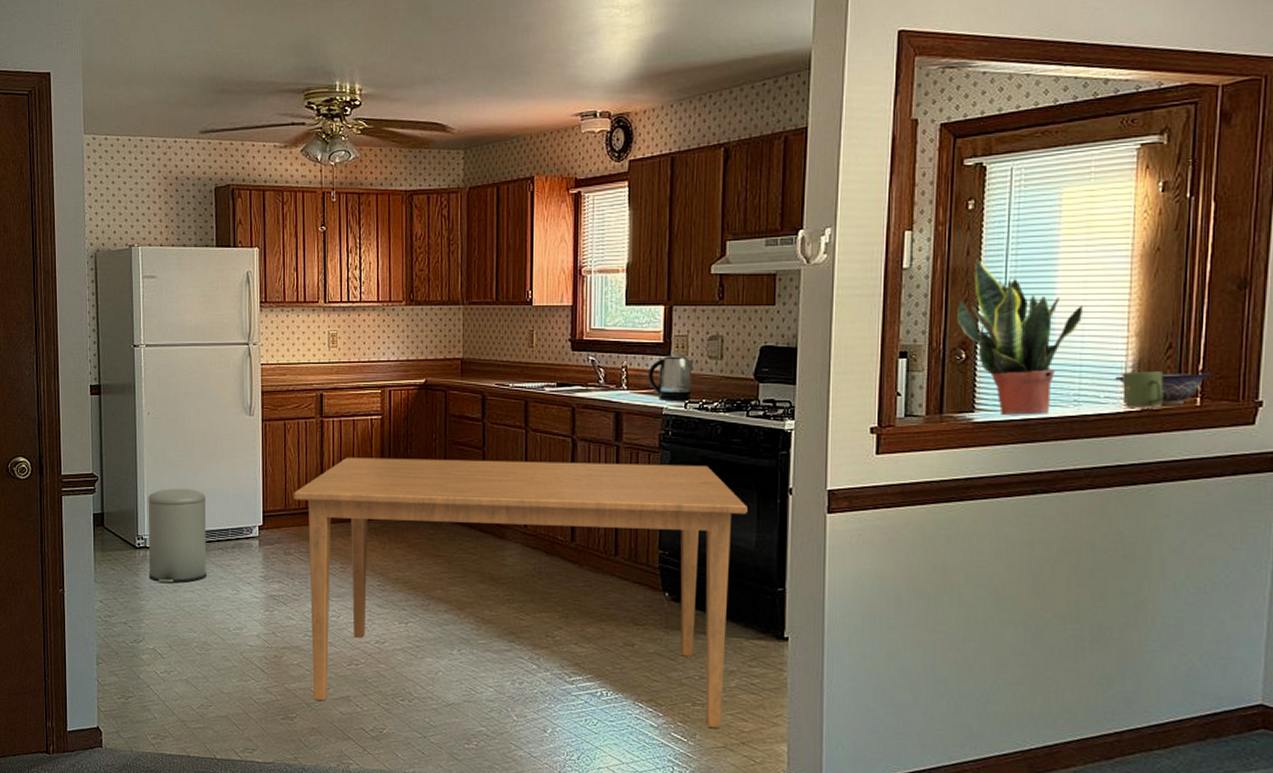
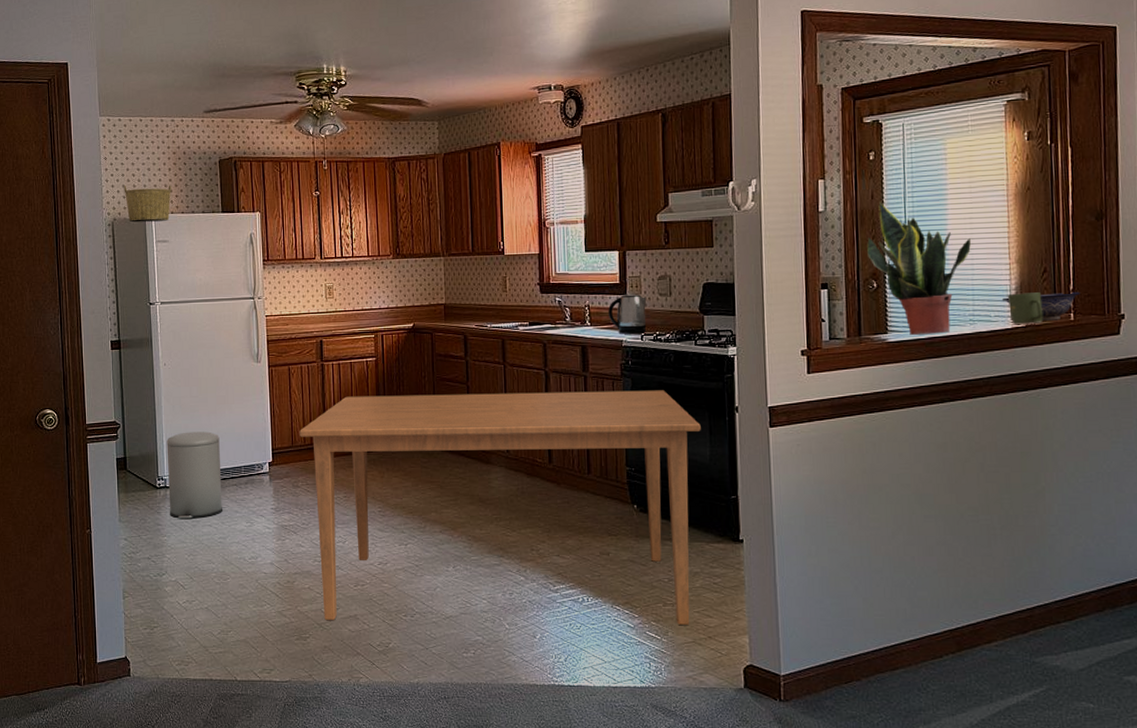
basket: none [109,212,161,255] -> present [124,185,171,223]

